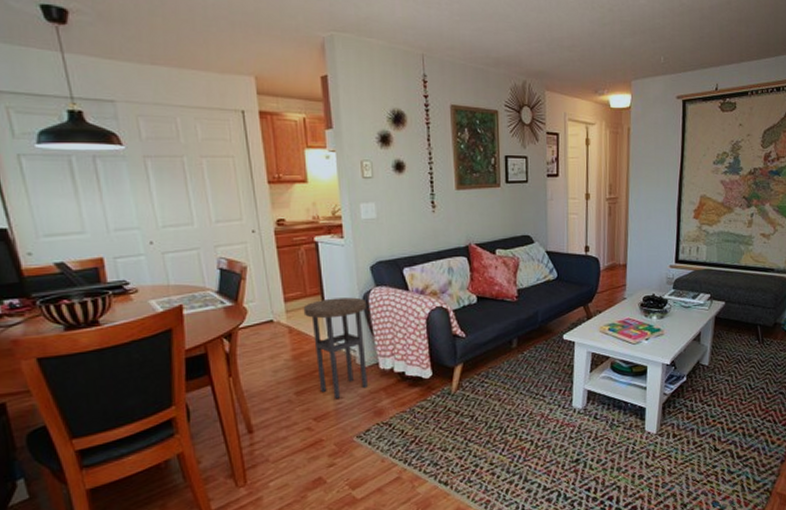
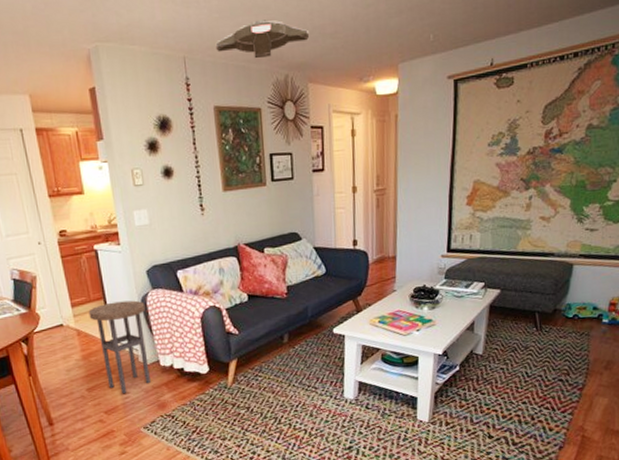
ceiling light: none [455,27,547,63] -> present [215,19,309,59]

